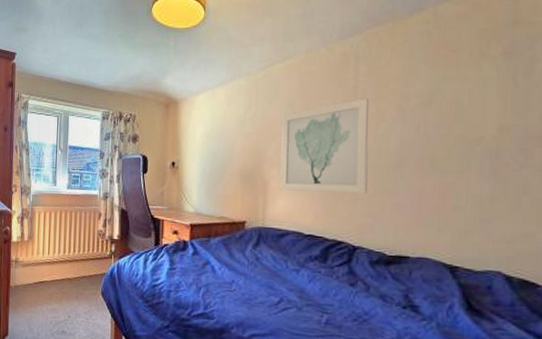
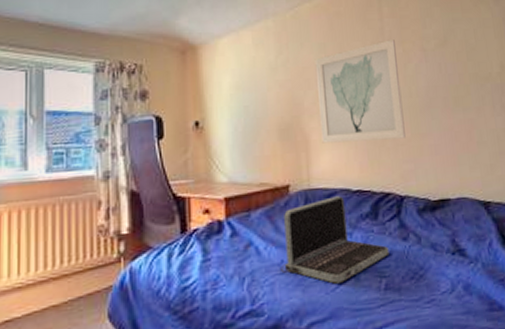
laptop: none [231,236,334,309] -> present [281,196,389,284]

